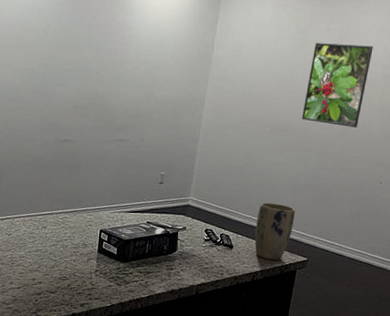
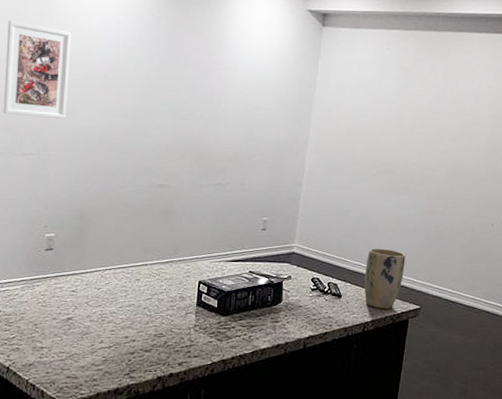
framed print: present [302,43,373,128] -> none [409,82,479,168]

